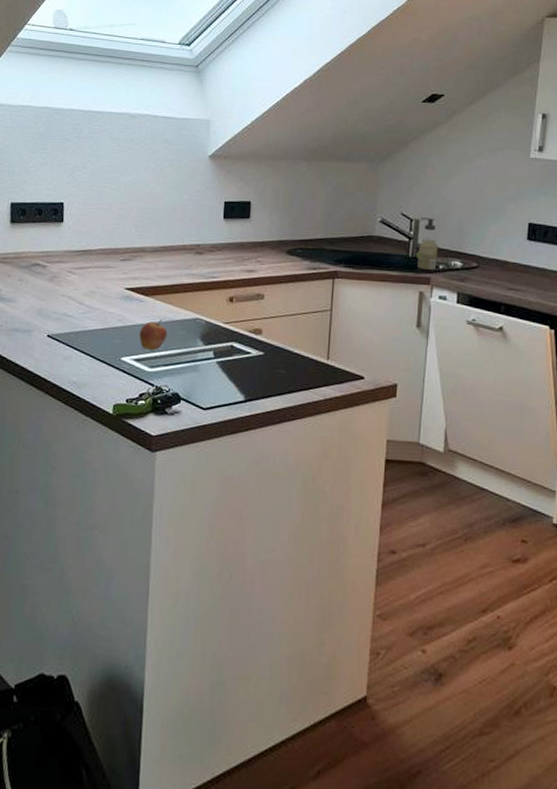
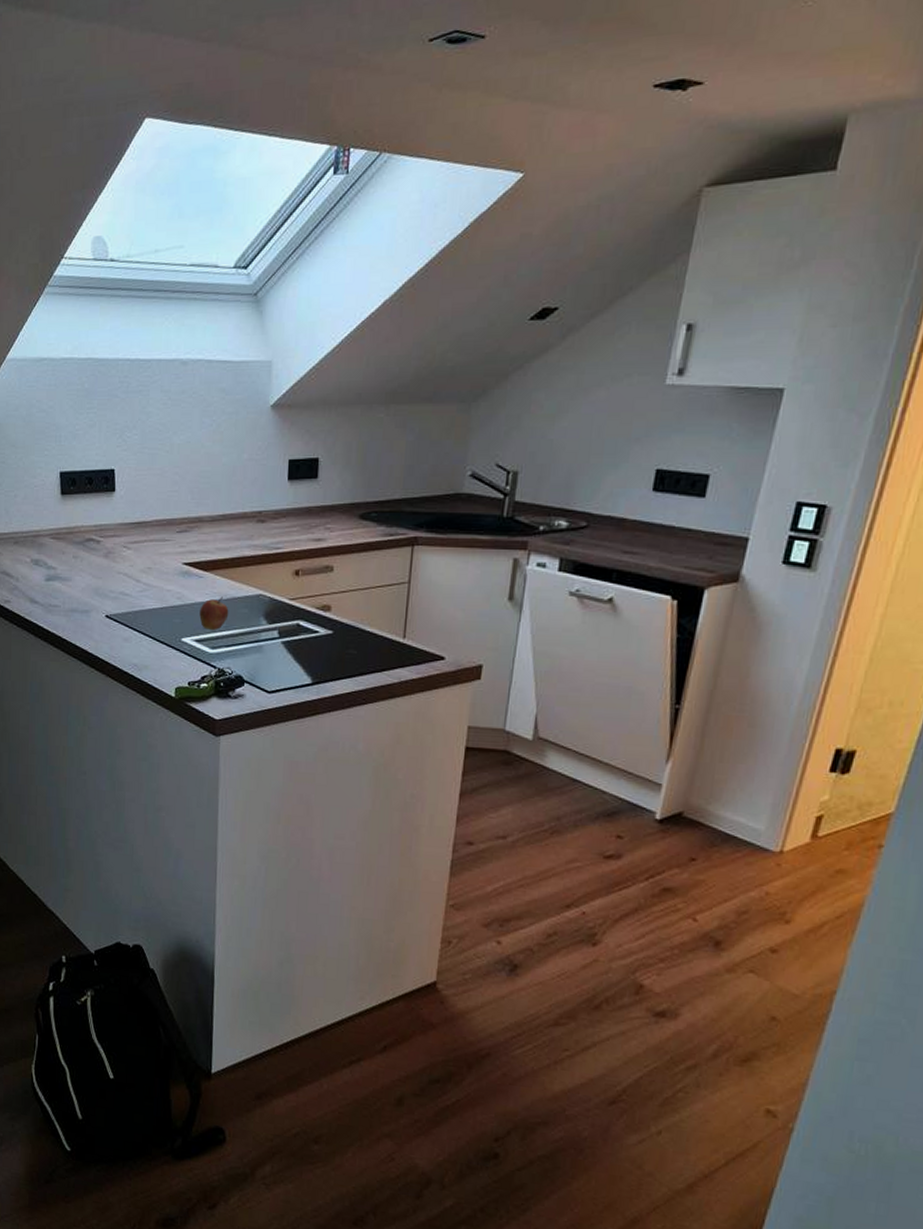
soap dispenser: present [415,218,440,270] -> none [511,468,542,532]

